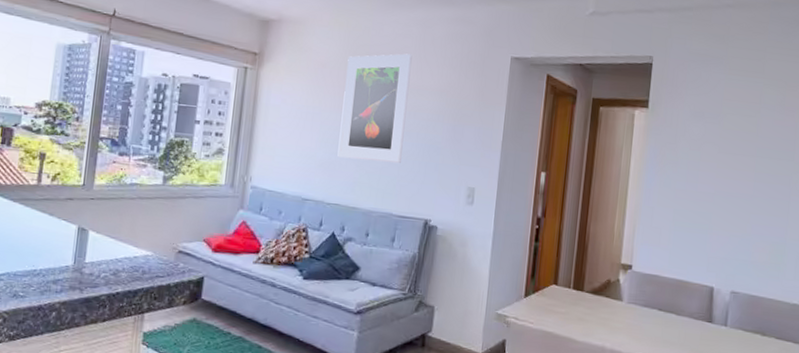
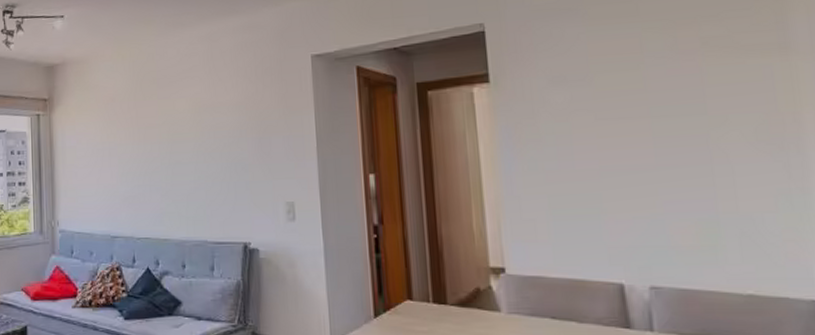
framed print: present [337,53,413,164] -> none [136,72,208,190]

